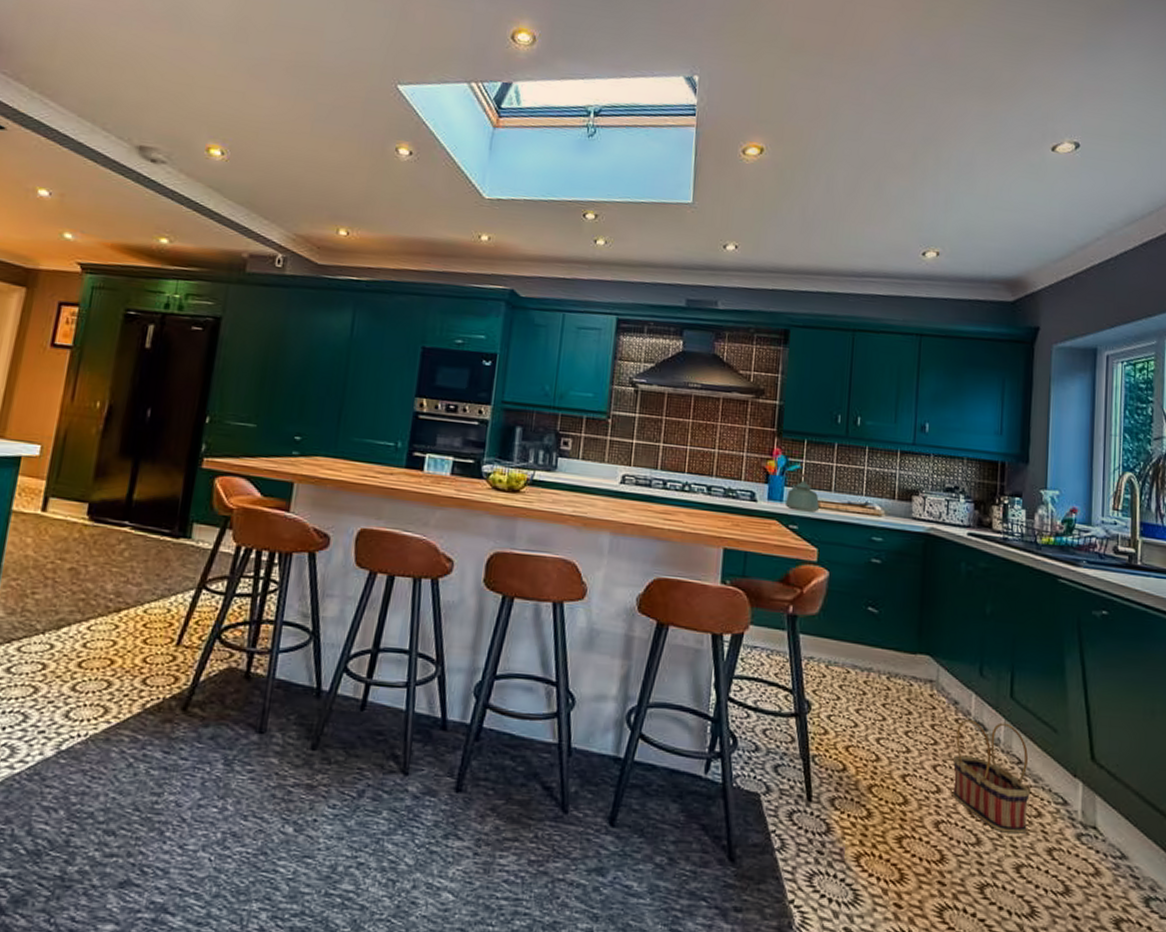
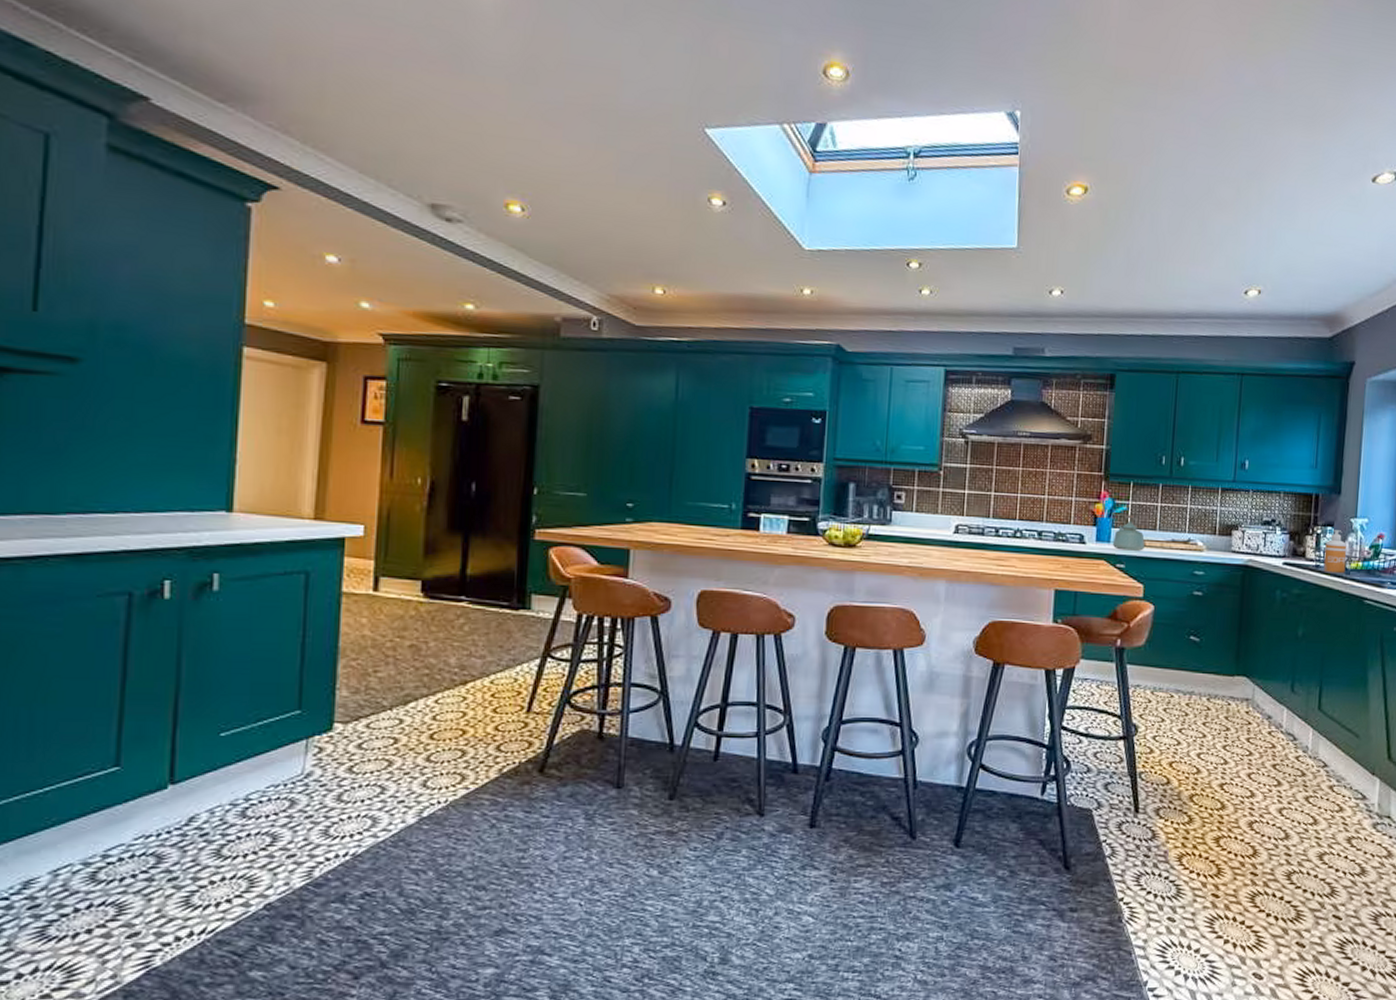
basket: present [953,718,1030,834] -> none [1265,731,1334,827]
soap dispenser: none [1012,501,1037,550] -> present [1323,530,1347,575]

